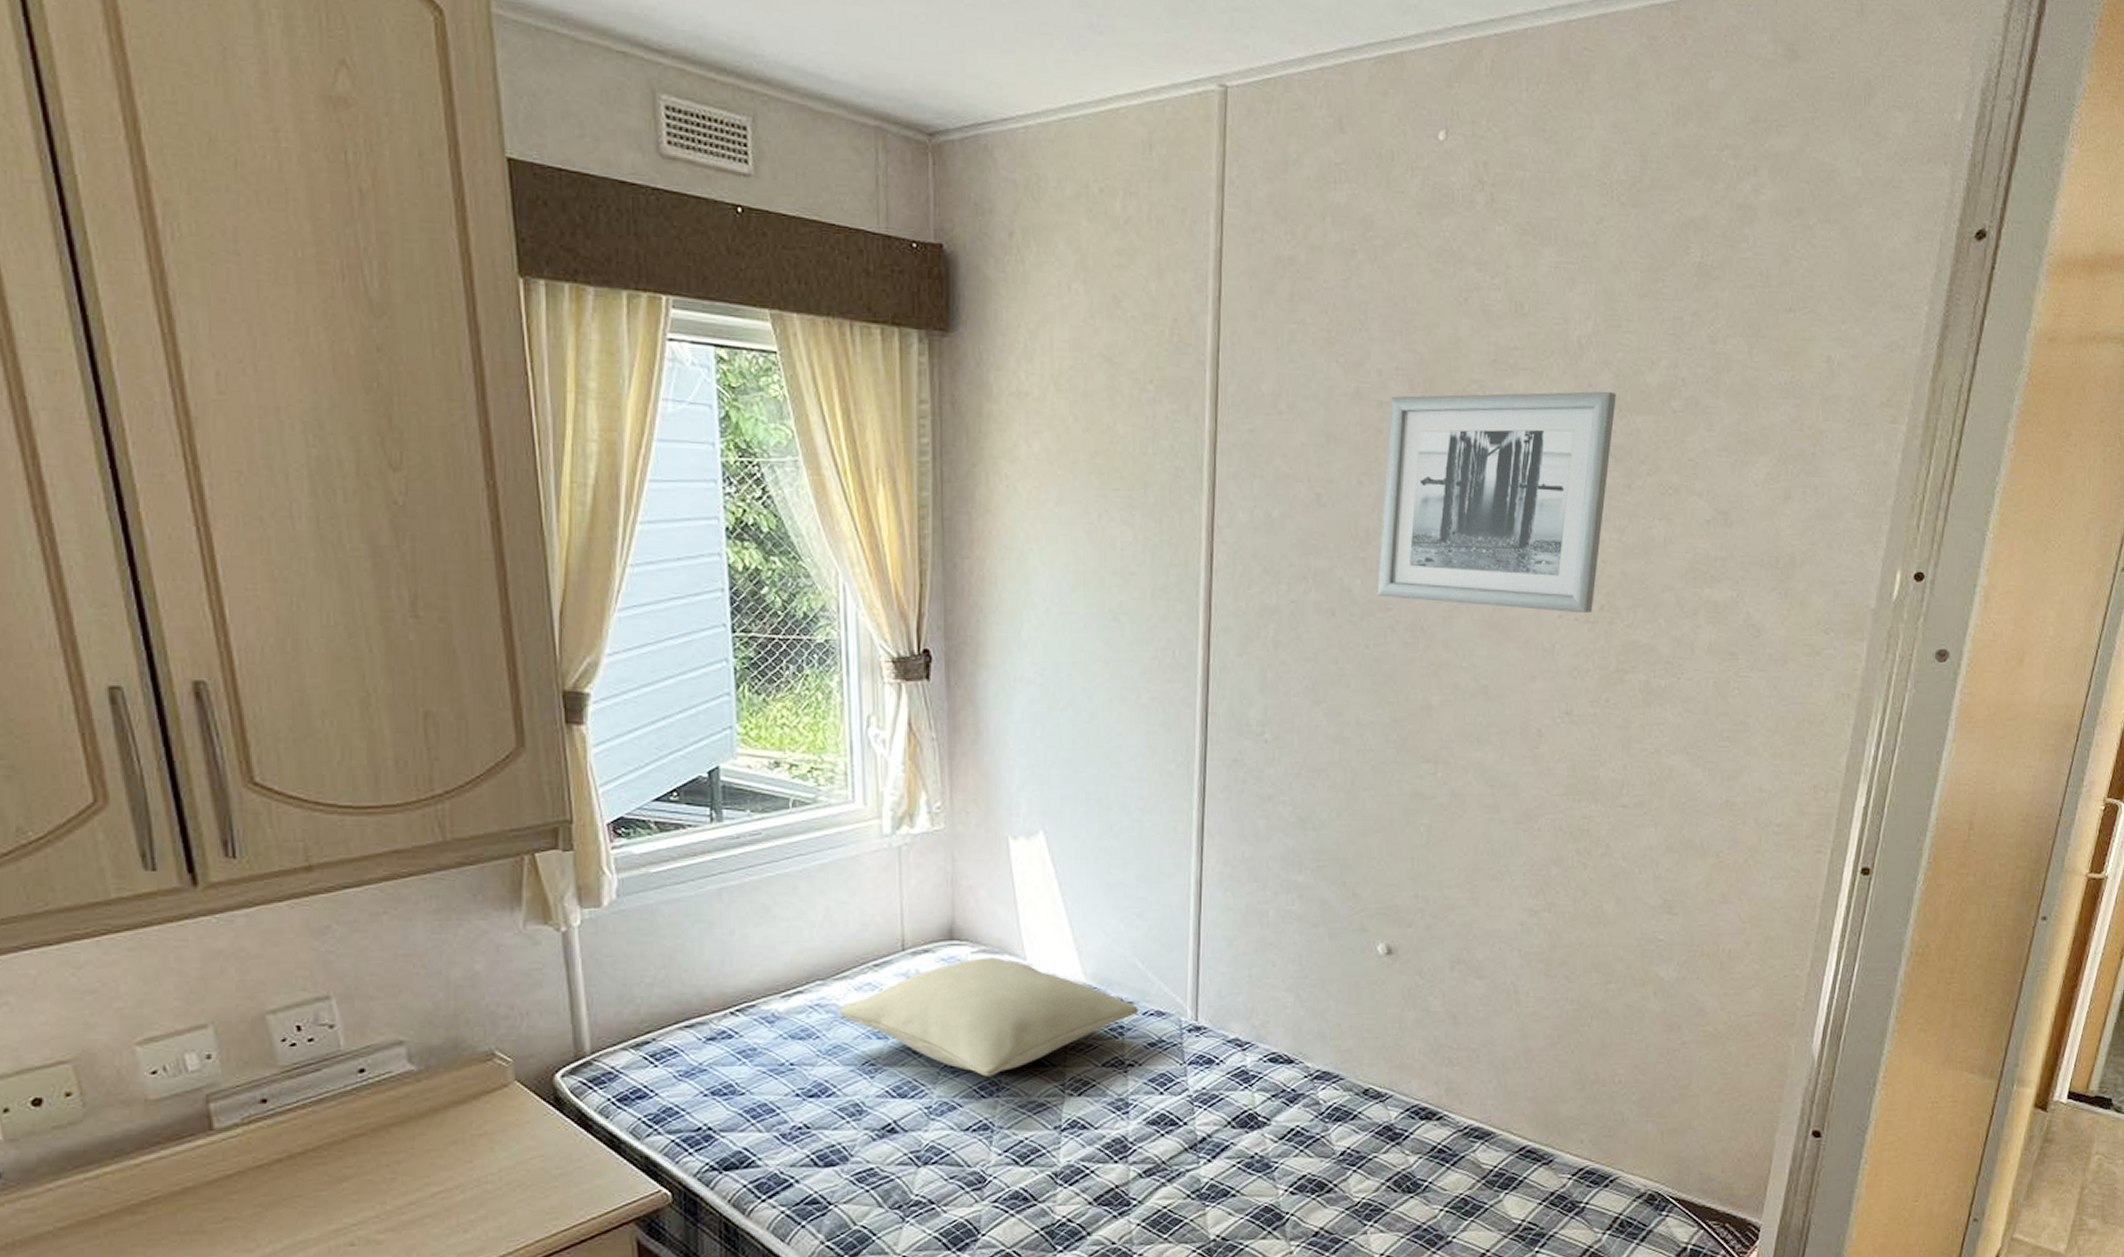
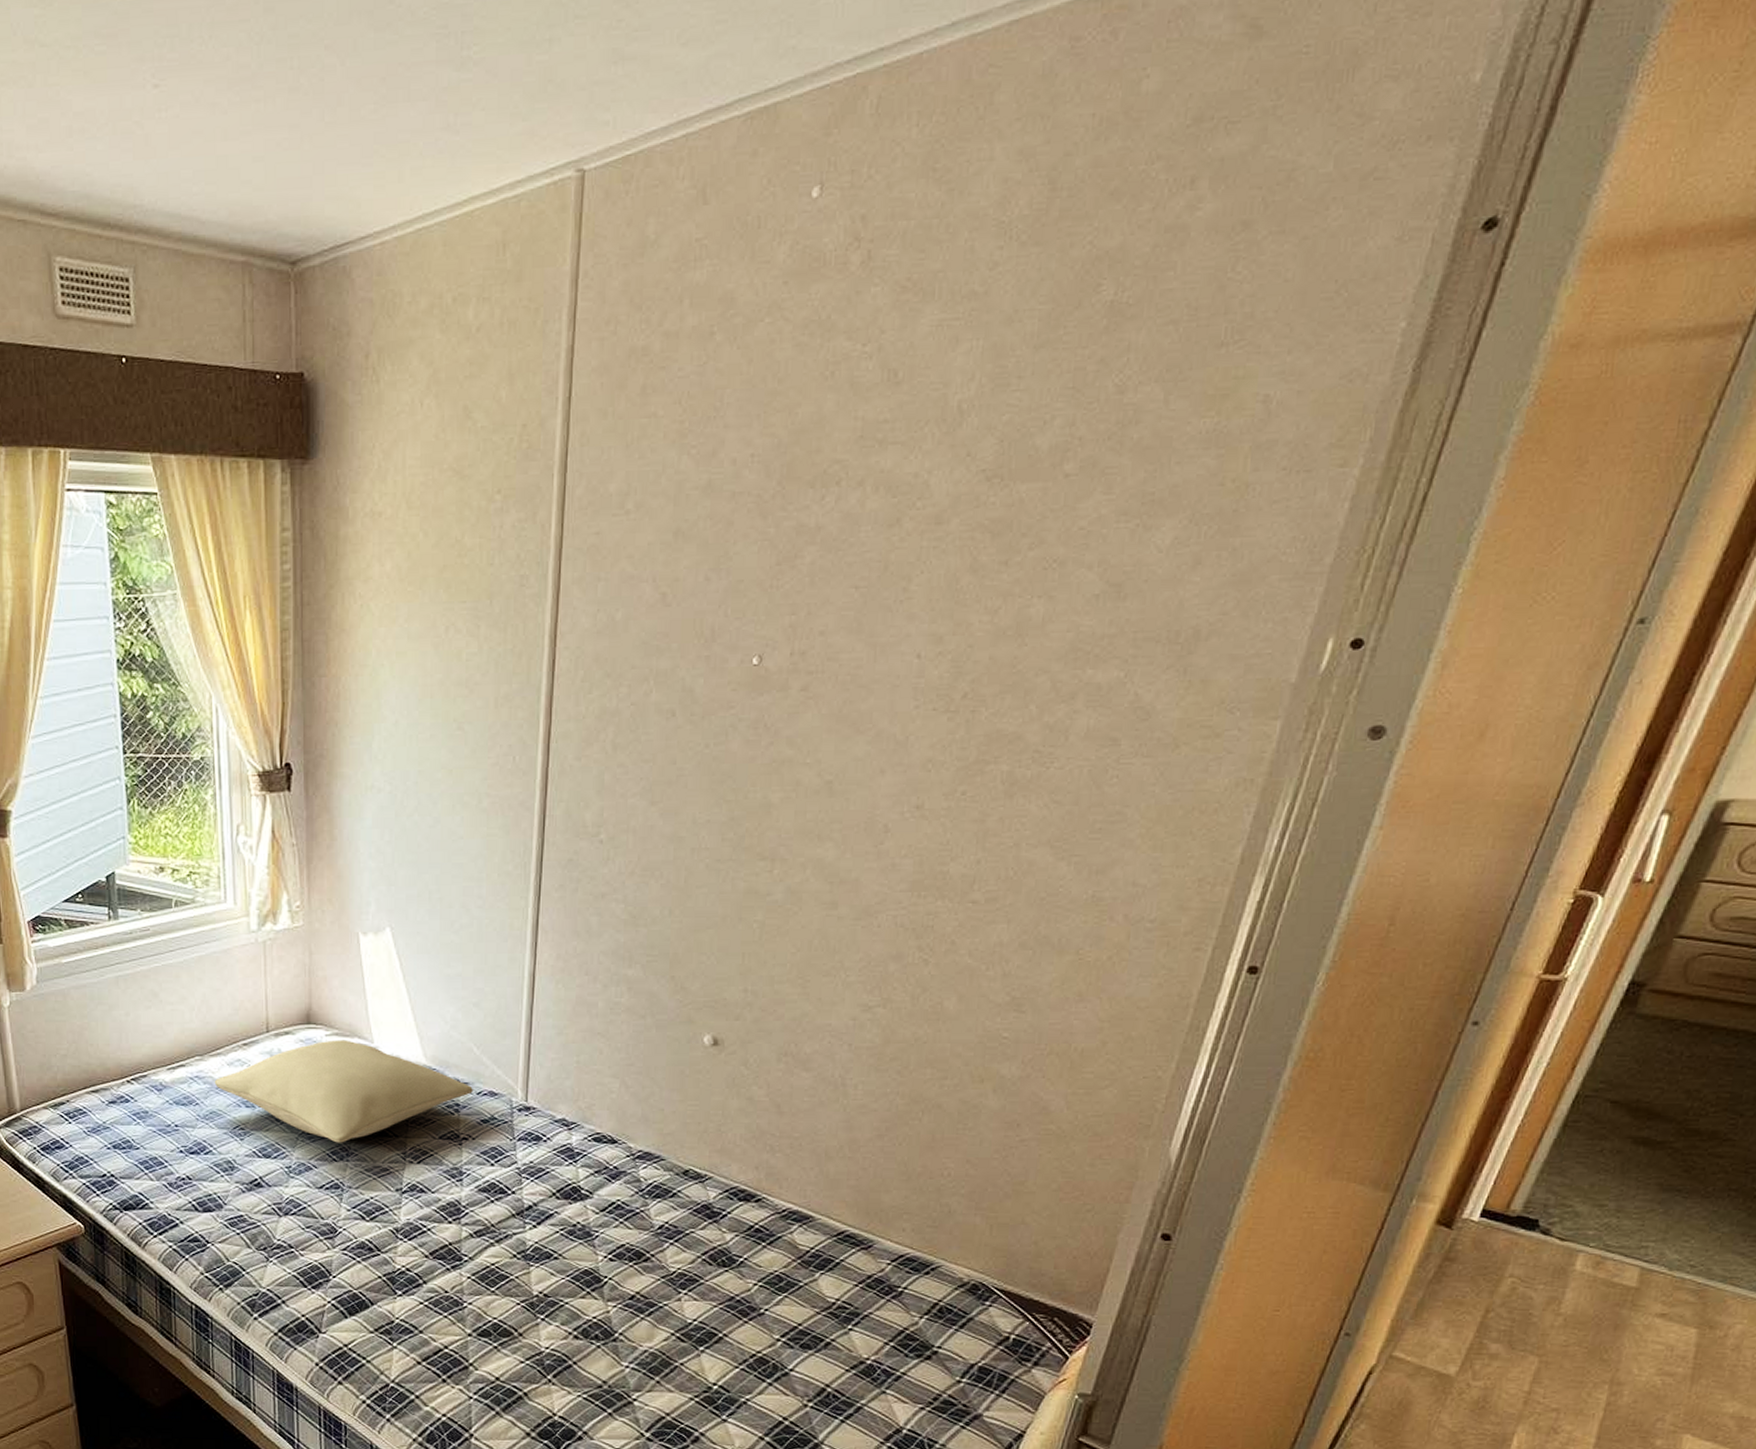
wall art: present [1377,391,1616,614] -> none [720,459,999,703]

